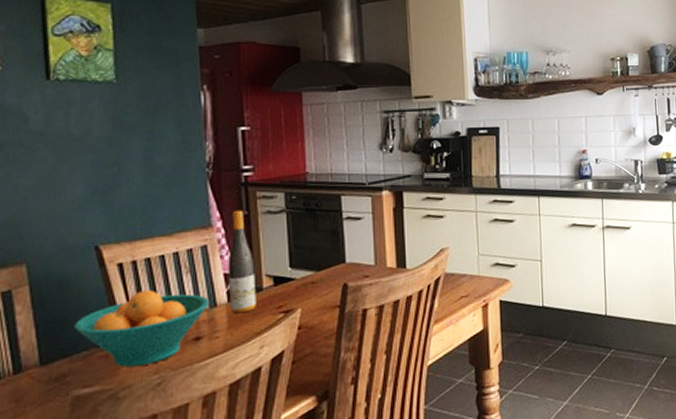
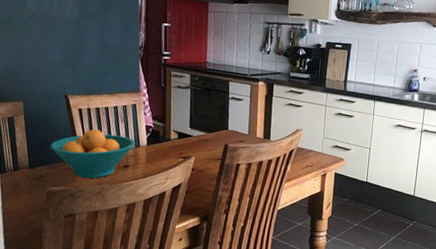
wine bottle: present [228,210,256,314] -> none [148,82,167,154]

